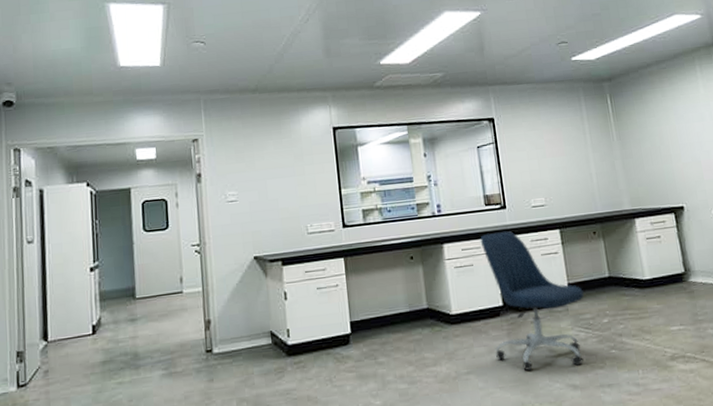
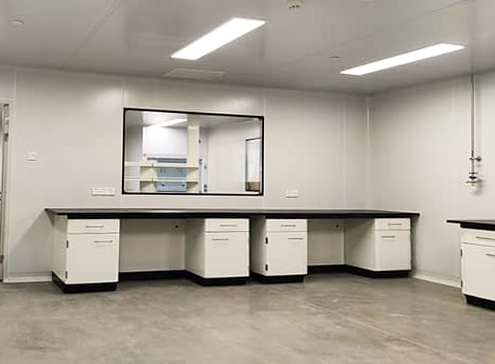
office chair: present [480,231,584,372] -> none [237,214,320,334]

